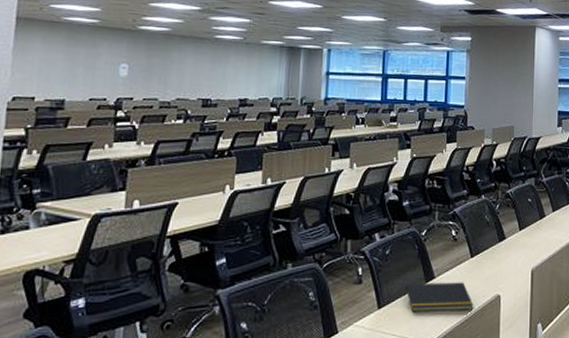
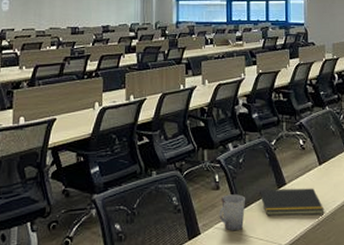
cup: none [360,289,390,329] -> present [219,194,245,231]

